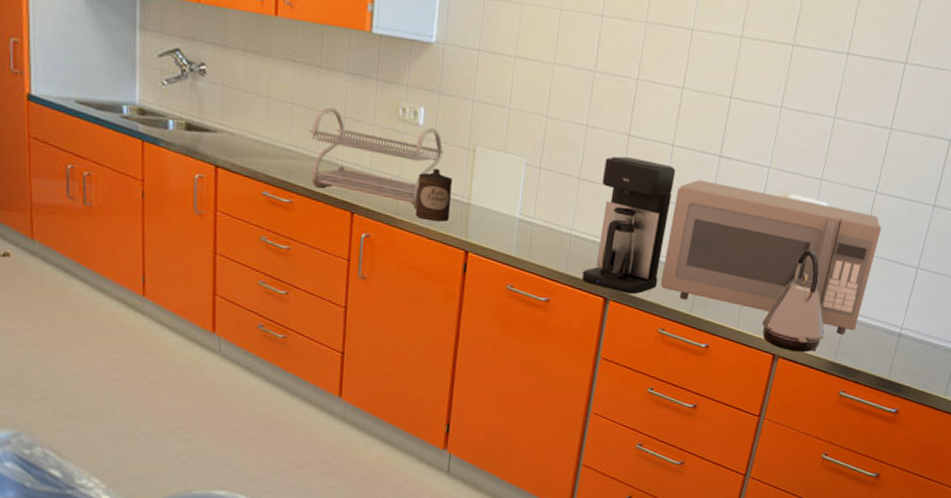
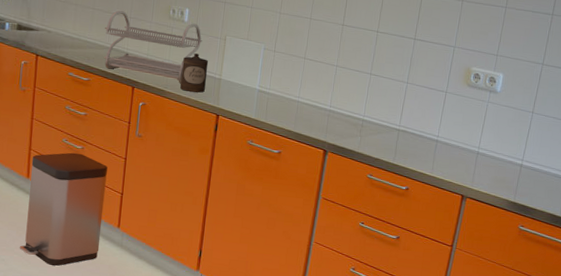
pedal bin: none [207,299,322,446] -> present [19,152,108,266]
coffee maker: present [582,156,676,295] -> none [307,41,380,148]
microwave: present [660,179,882,335] -> none [368,57,549,179]
kettle: present [761,249,825,353] -> none [452,110,504,194]

